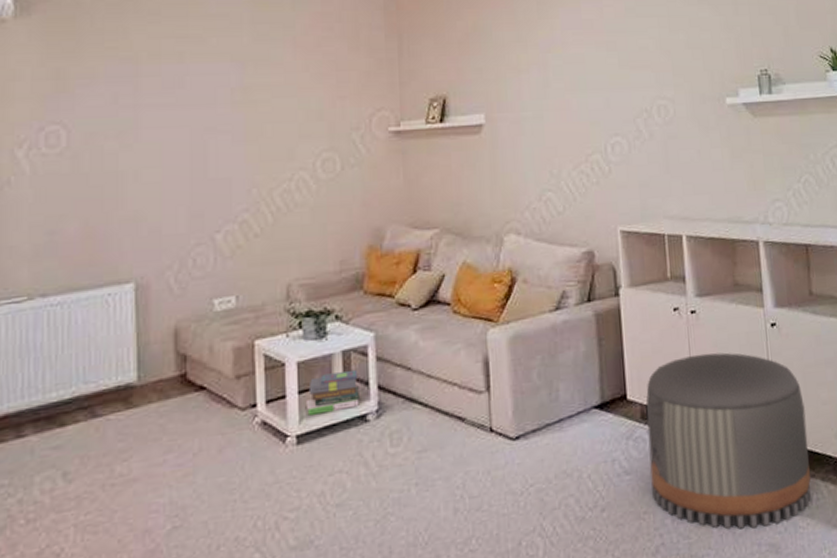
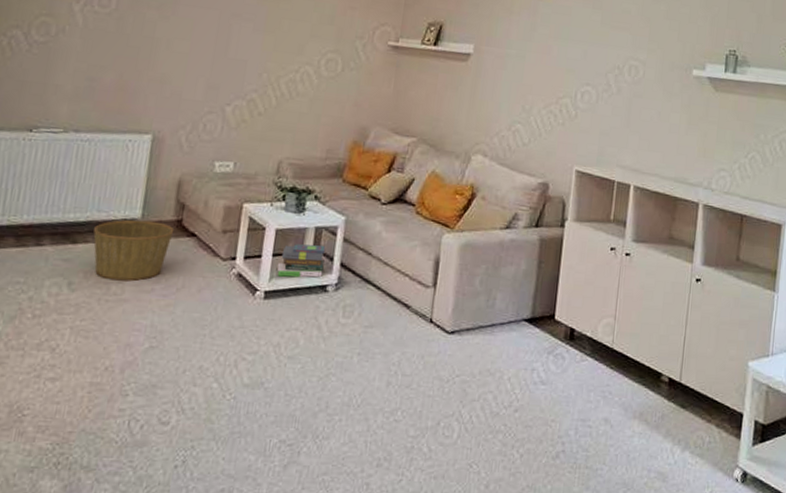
basket: none [84,381,179,460] -> present [93,219,175,281]
pouf: present [645,352,811,529] -> none [562,292,713,456]

